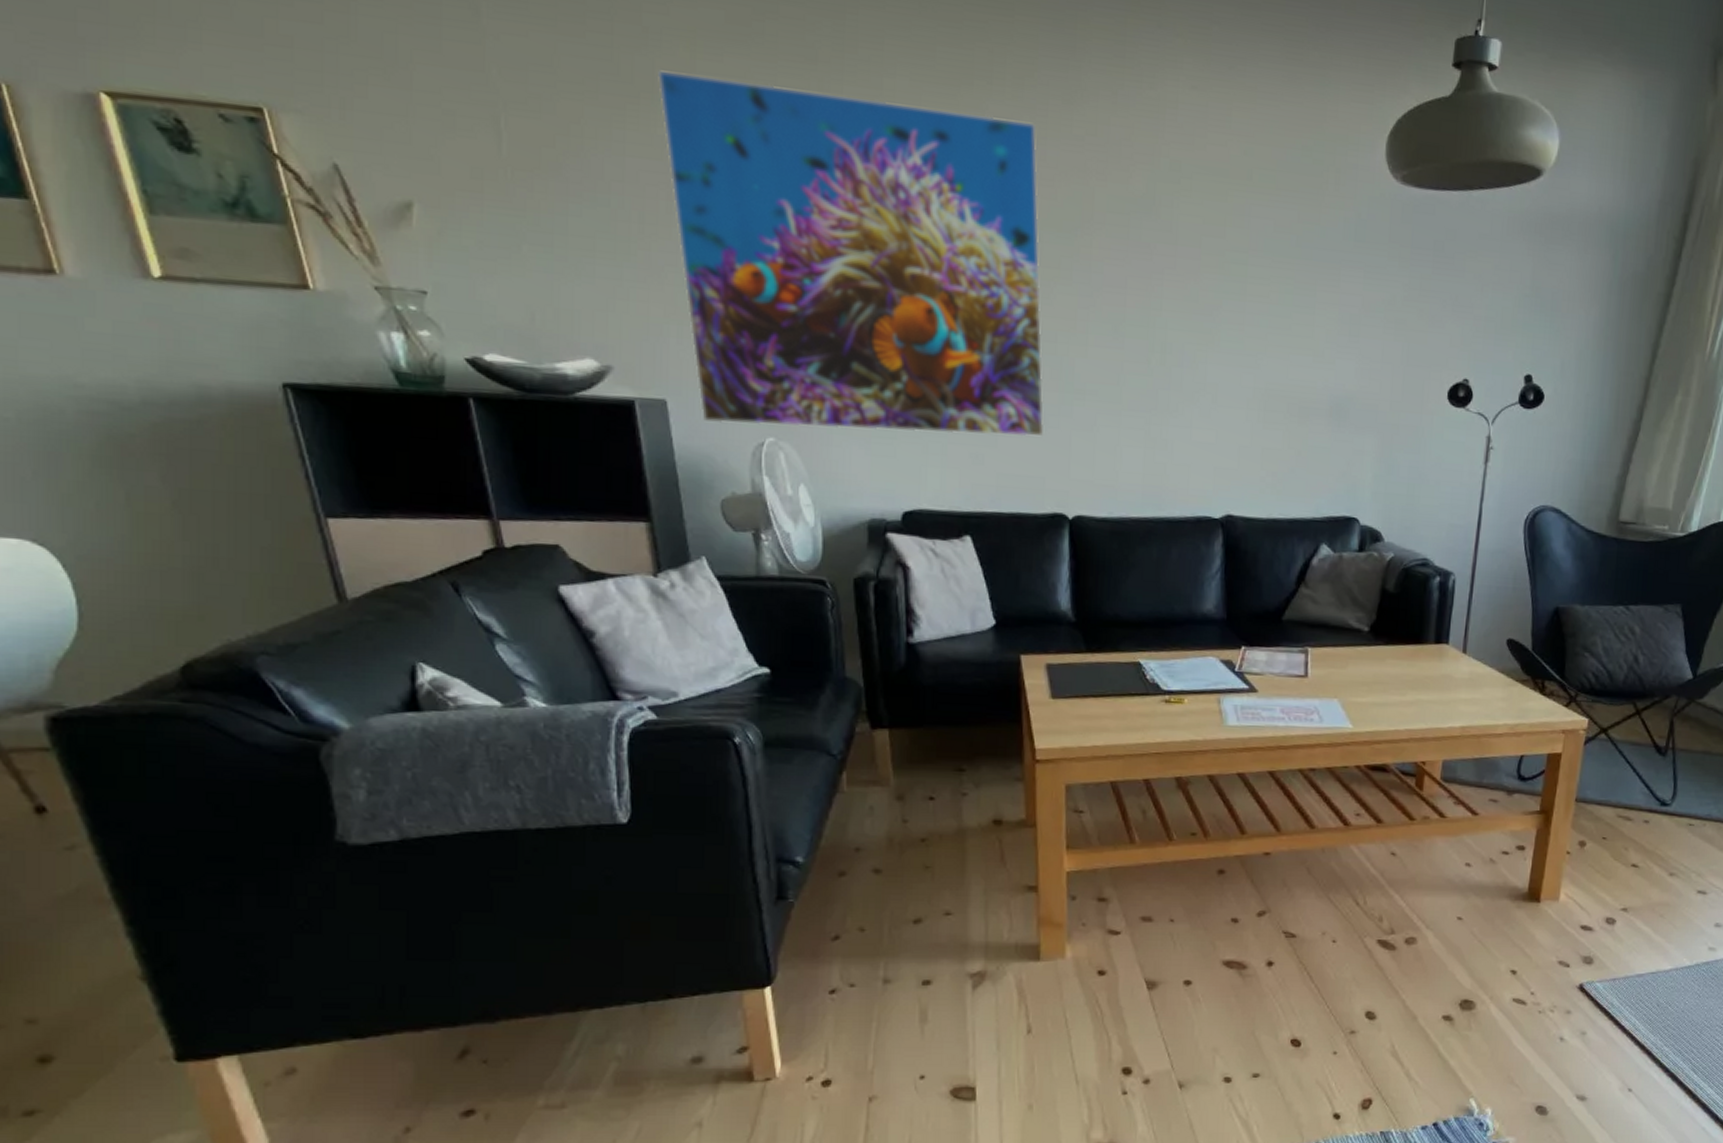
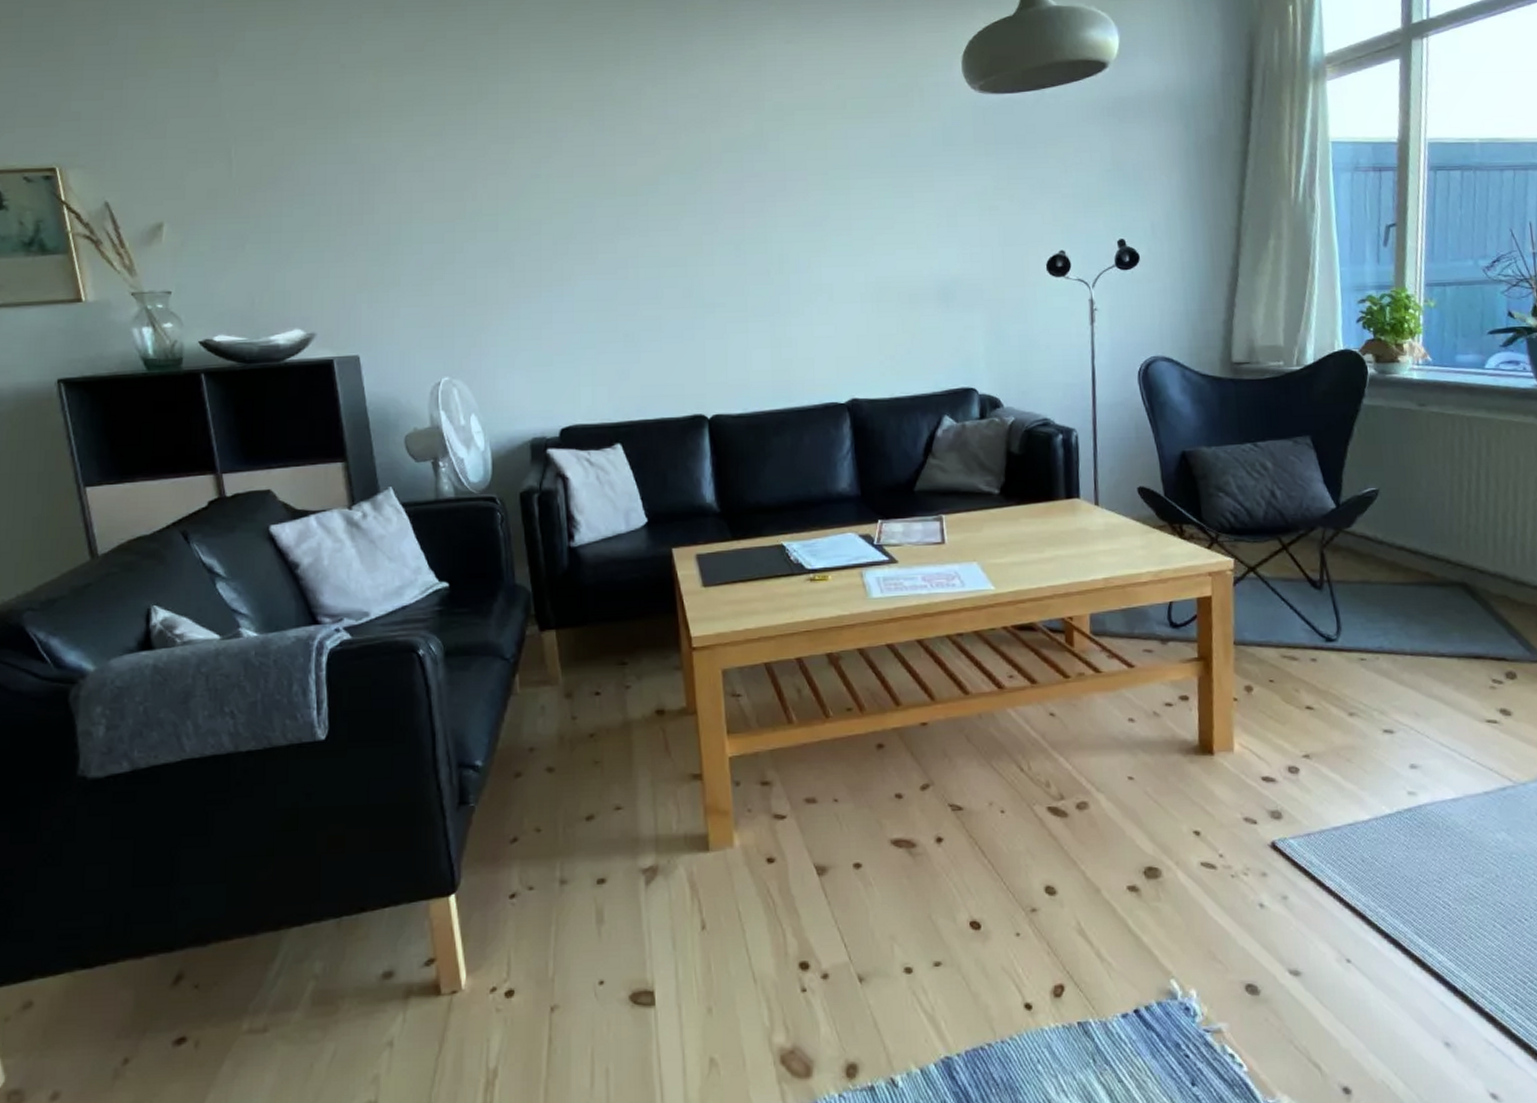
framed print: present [658,70,1044,437] -> none [352,90,680,370]

